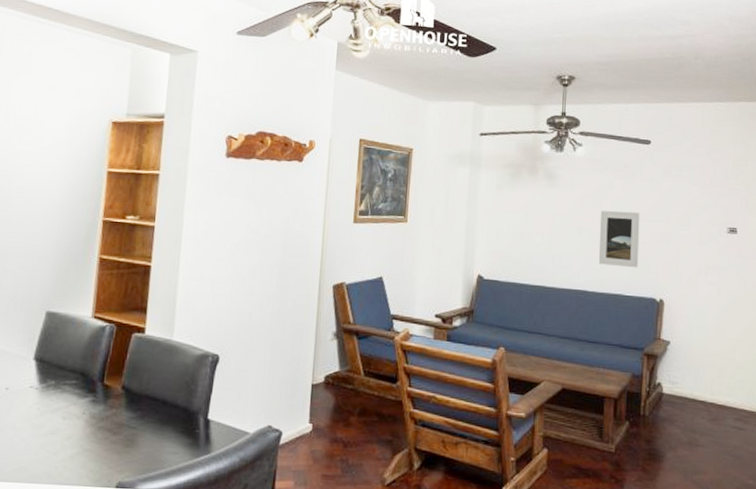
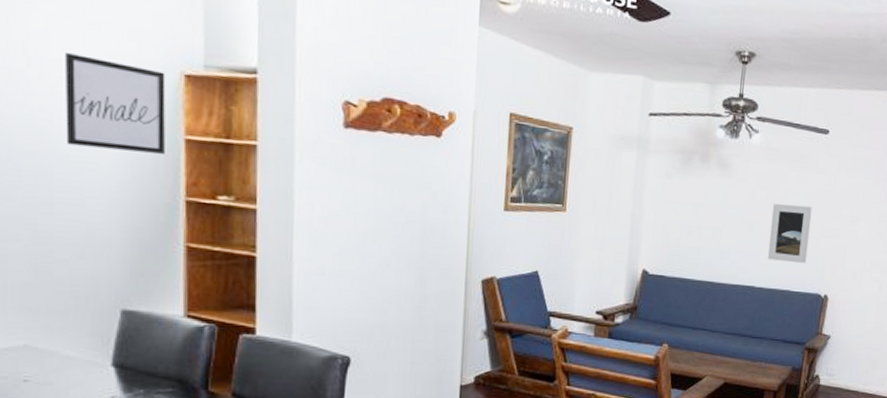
wall art: none [24,111,99,184] -> present [66,53,166,154]

